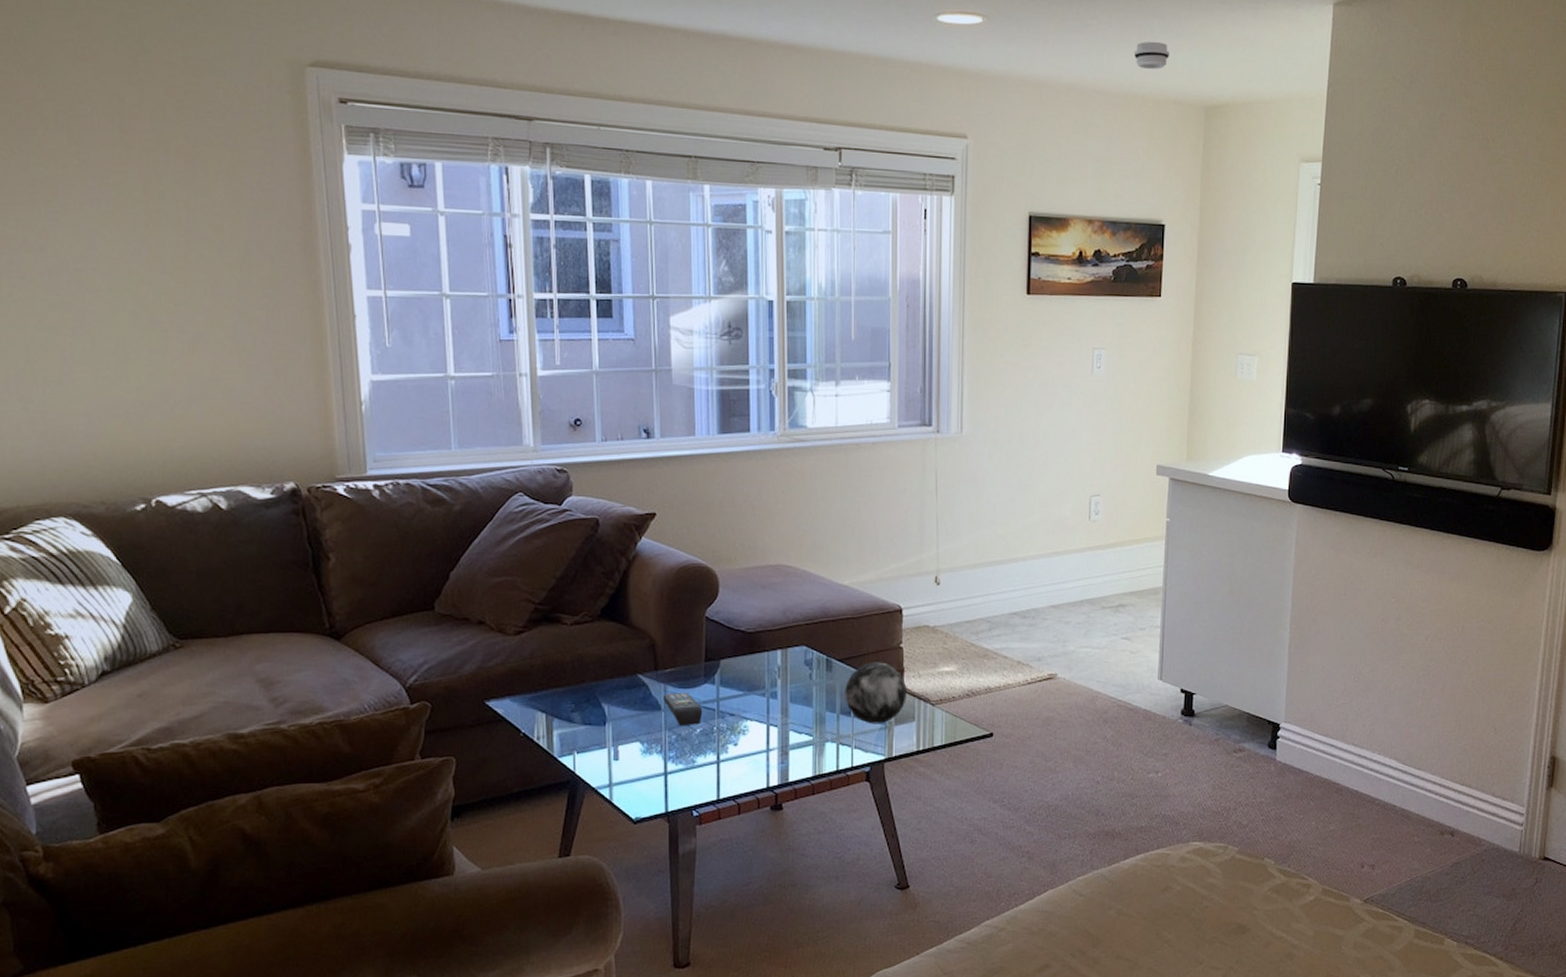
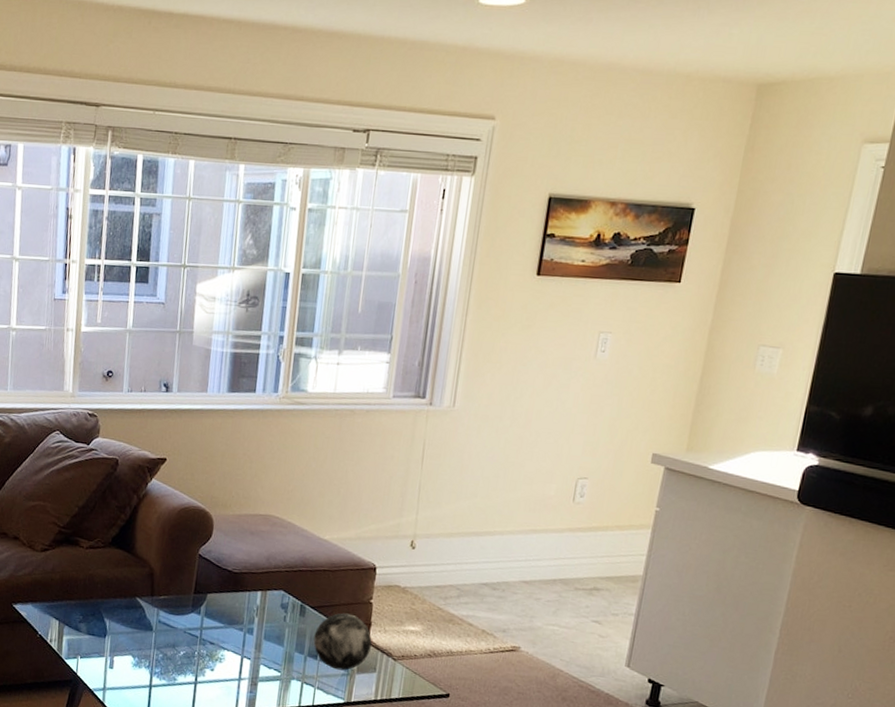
remote control: present [663,693,703,726] -> none [155,617,188,648]
smoke detector: present [1133,41,1169,70] -> none [684,16,725,47]

